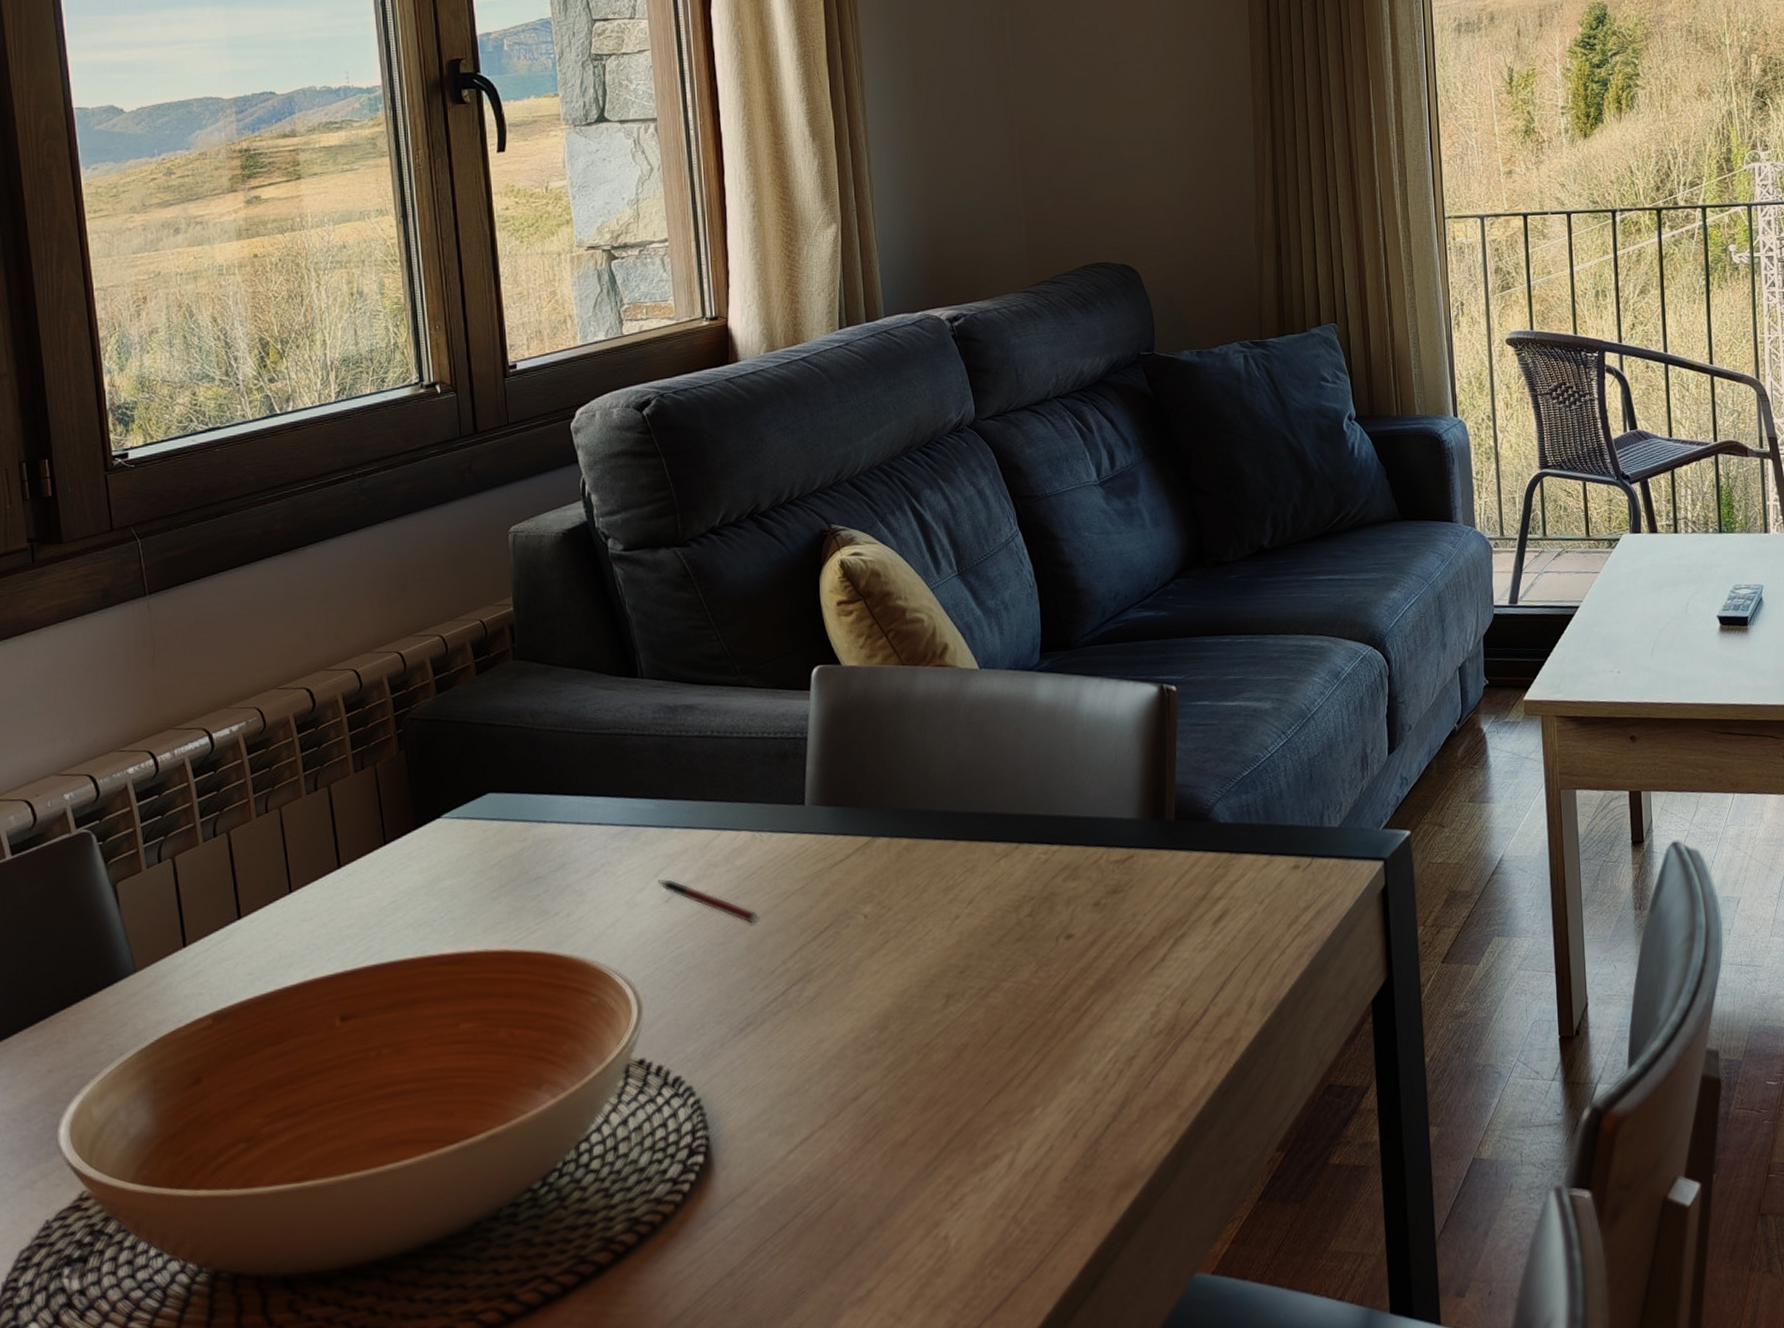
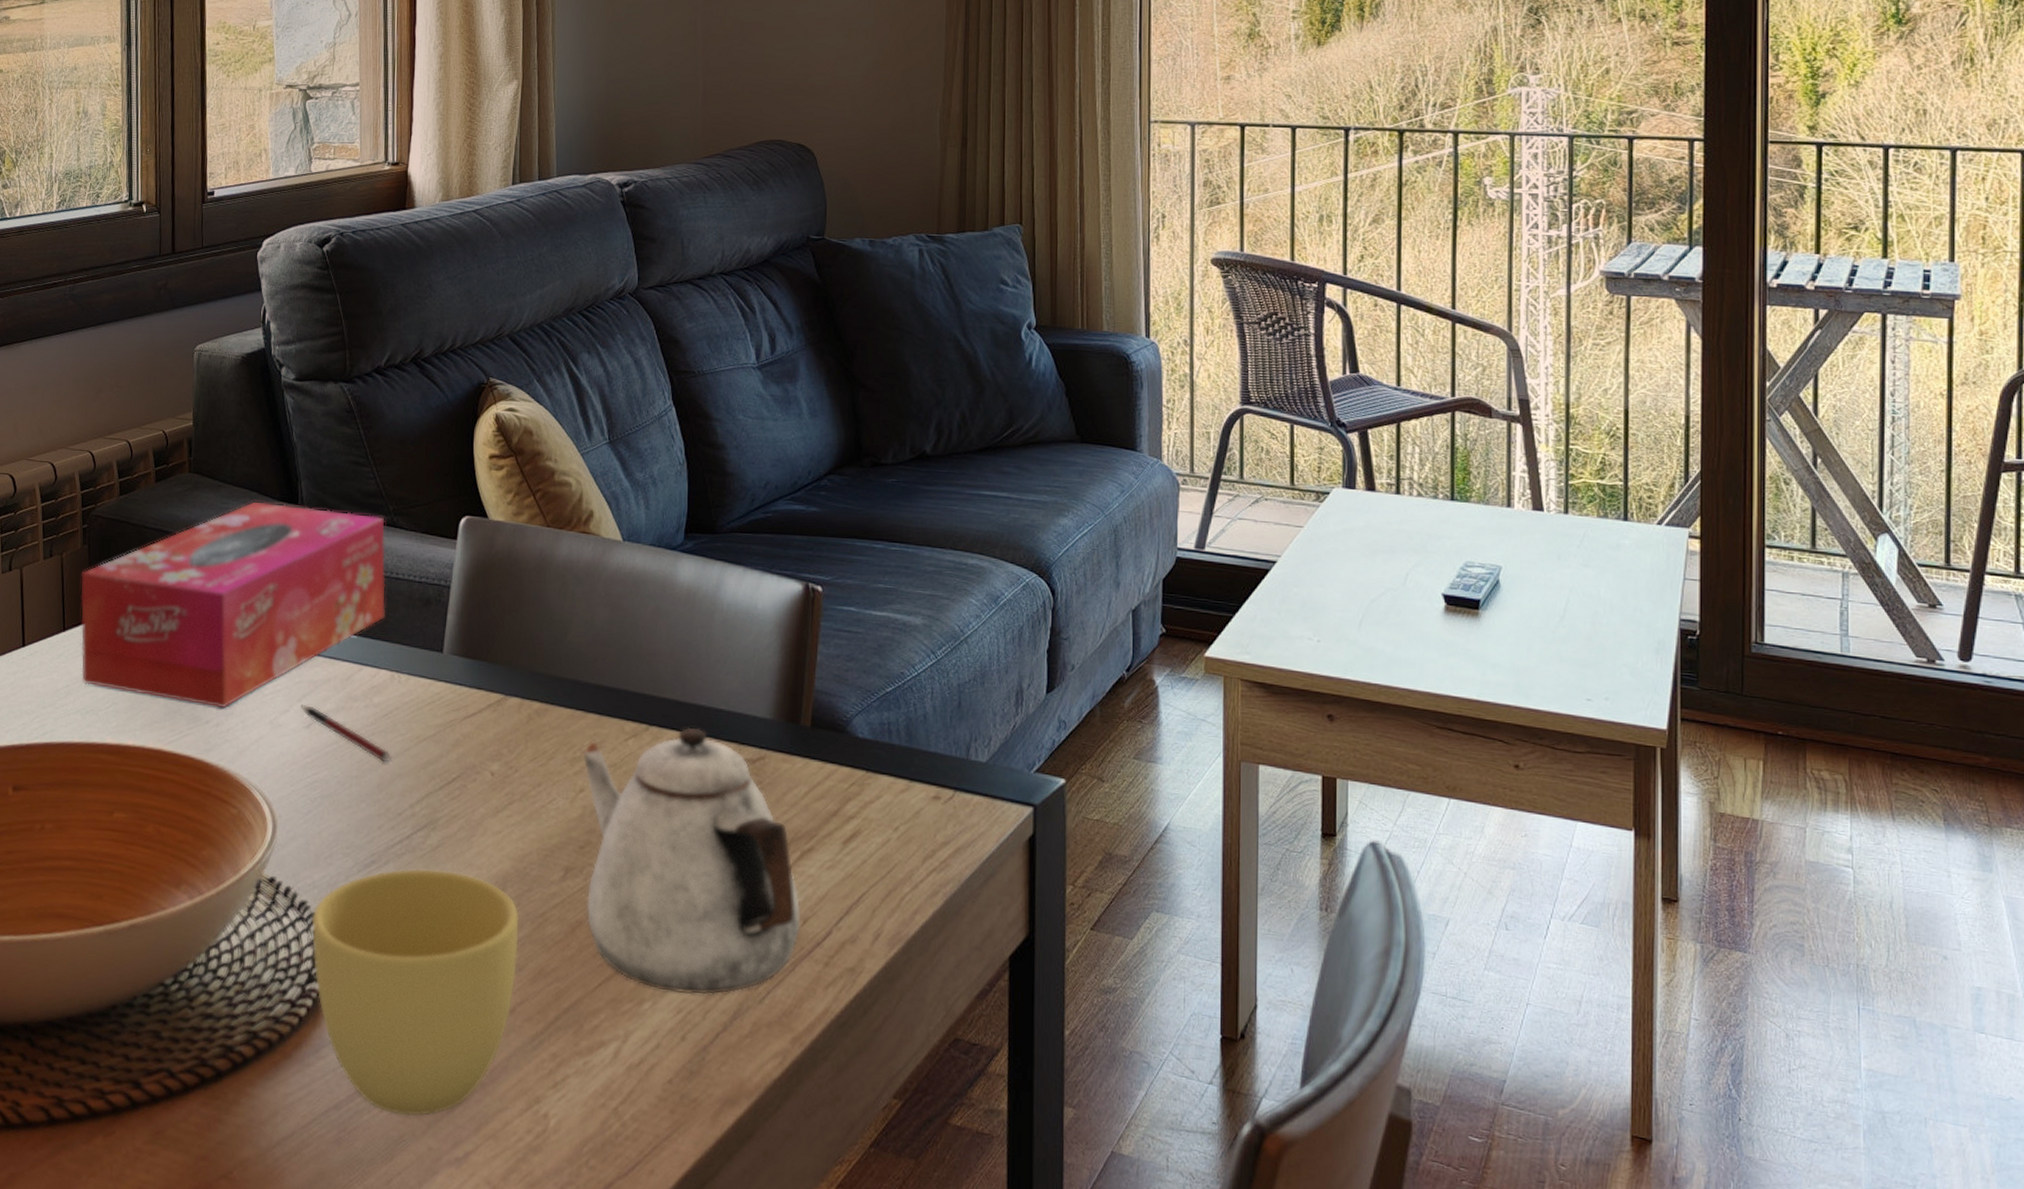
tissue box: none [400,678,740,898] -> present [81,502,386,709]
cup: none [687,1018,906,1269] -> present [311,868,519,1116]
teapot: none [955,838,1179,1095] -> present [582,727,801,995]

